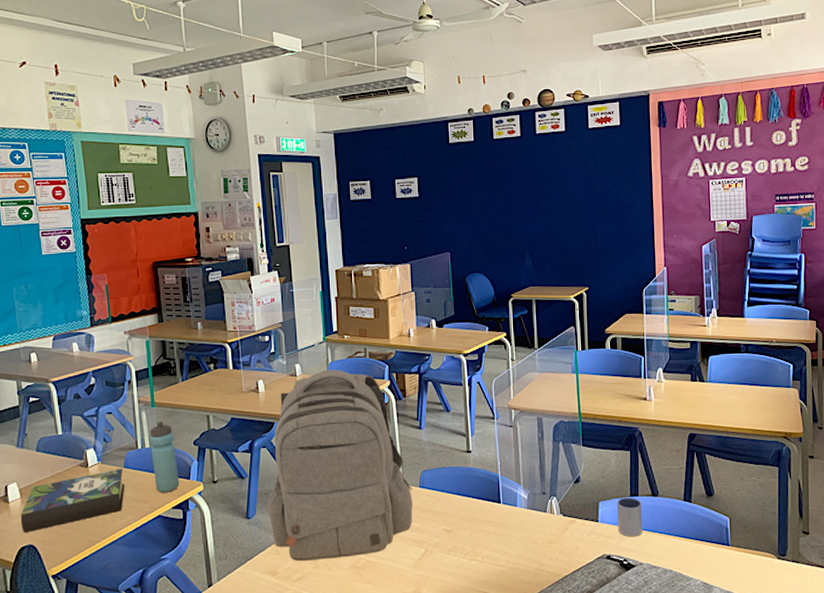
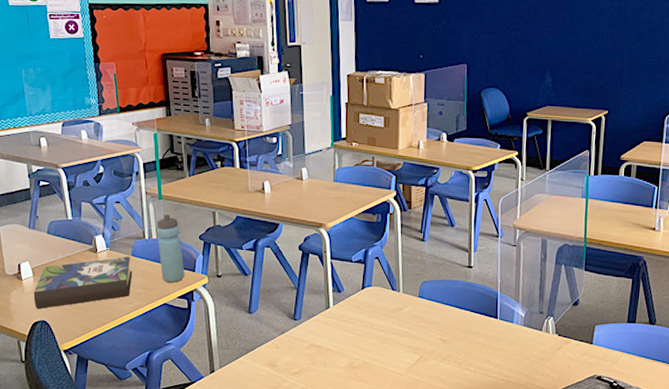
backpack: present [267,369,413,562] -> none [269,175,411,358]
cup: present [617,497,643,537] -> none [611,323,639,361]

